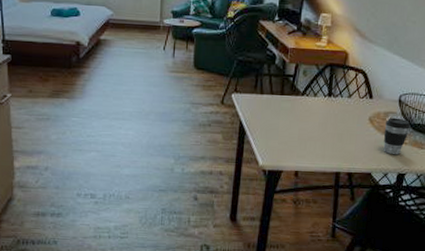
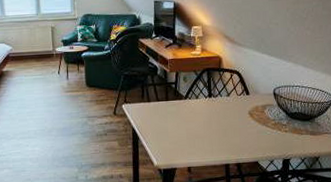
coffee cup: present [383,117,411,154] -> none [264,109,288,142]

